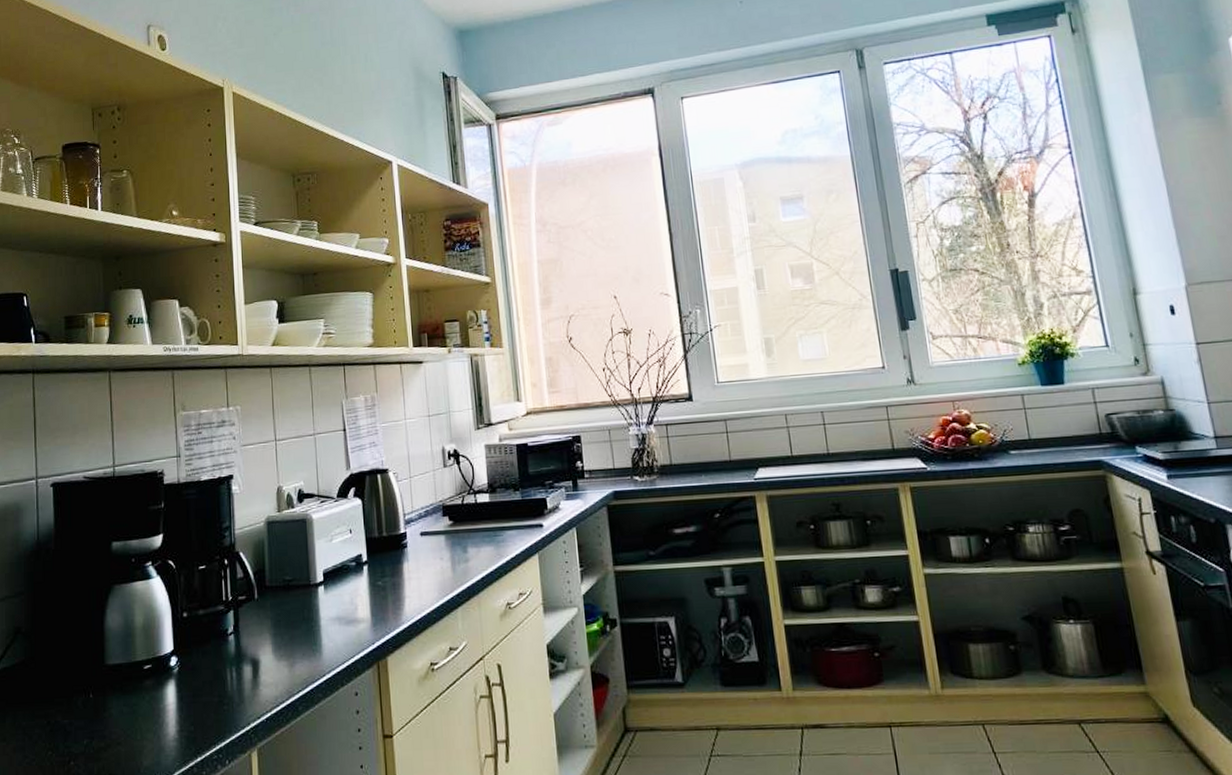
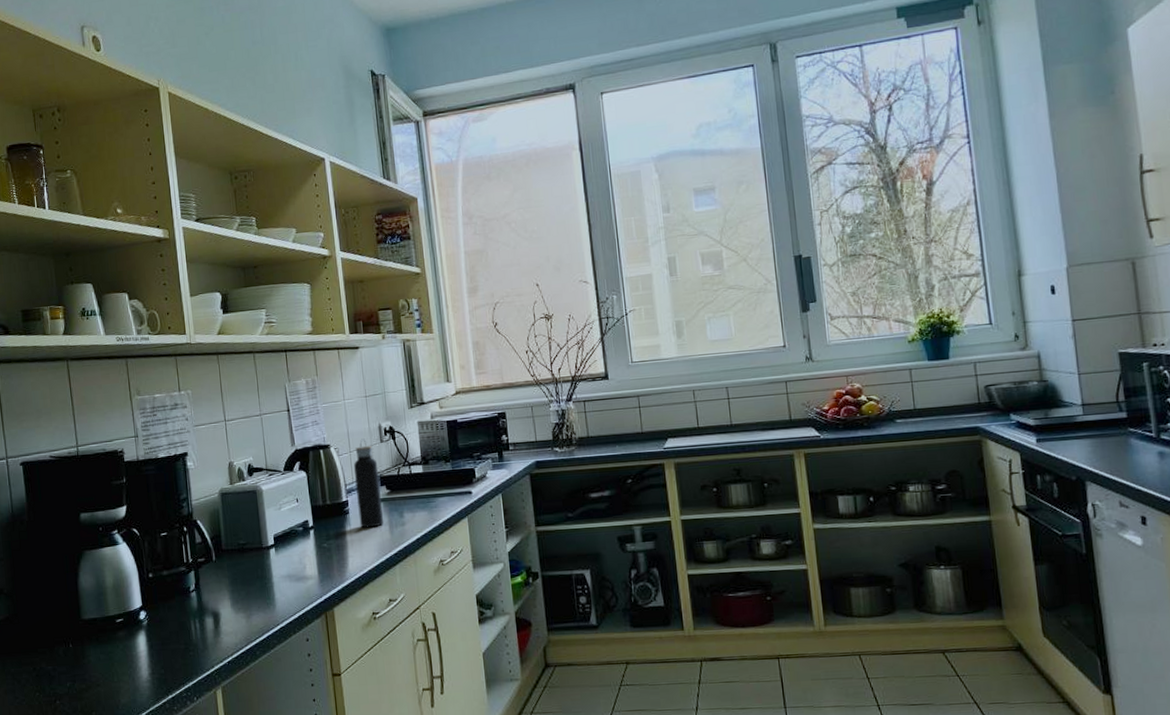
water bottle: none [413,462,446,564] -> present [353,438,384,528]

